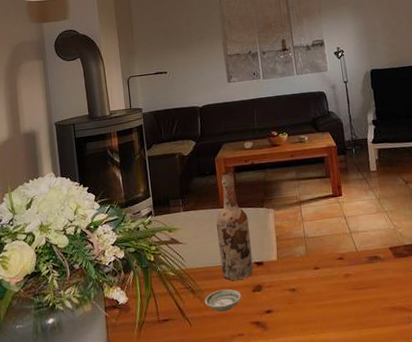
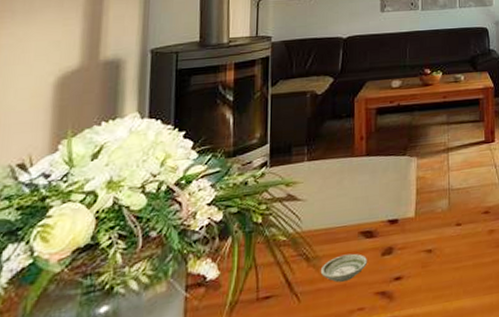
wine bottle: present [216,171,254,281] -> none [347,113,386,244]

